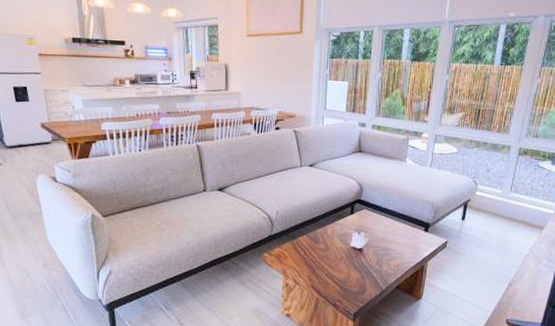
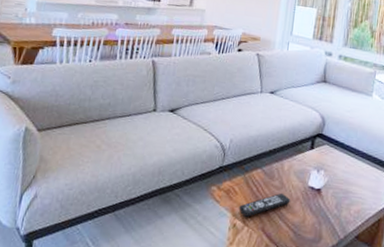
remote control: none [289,254,335,277] -> present [239,192,291,217]

